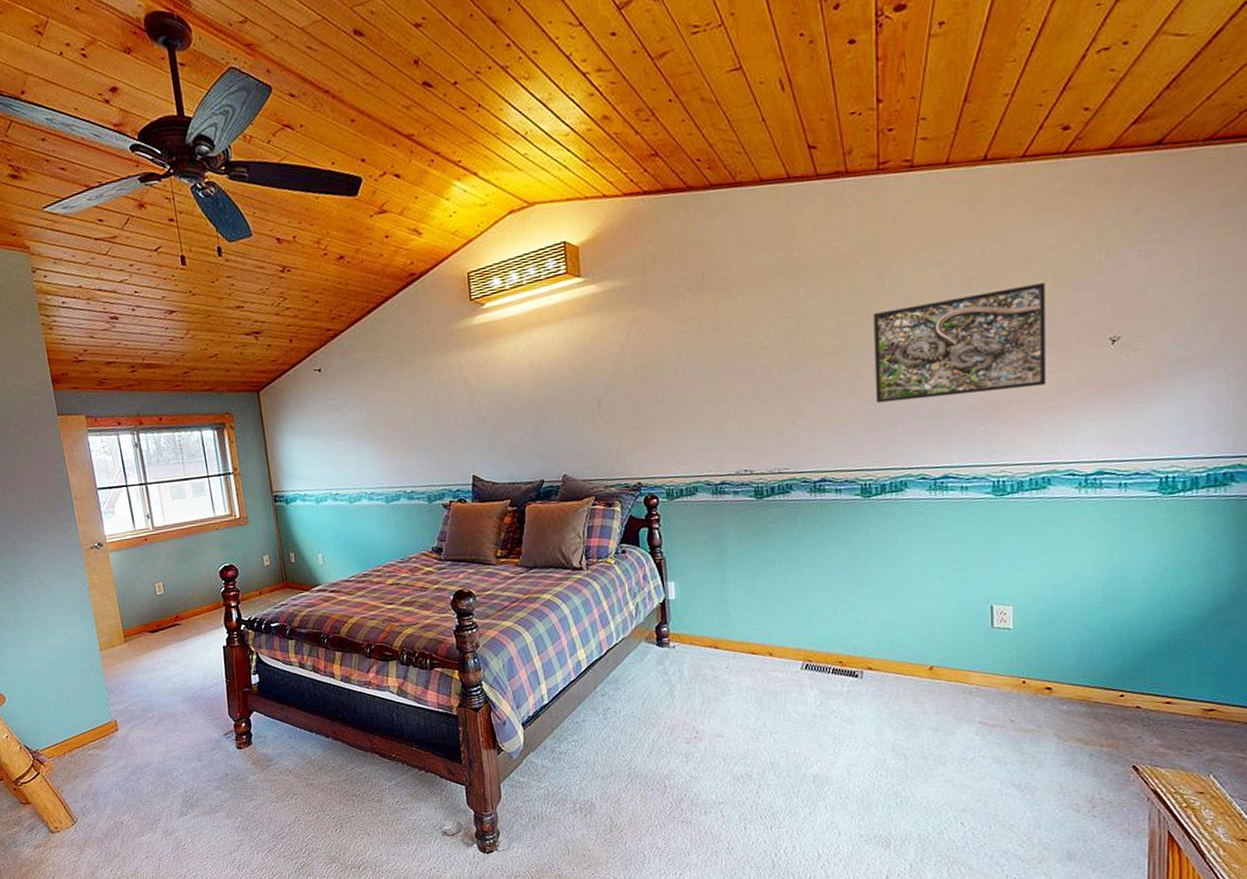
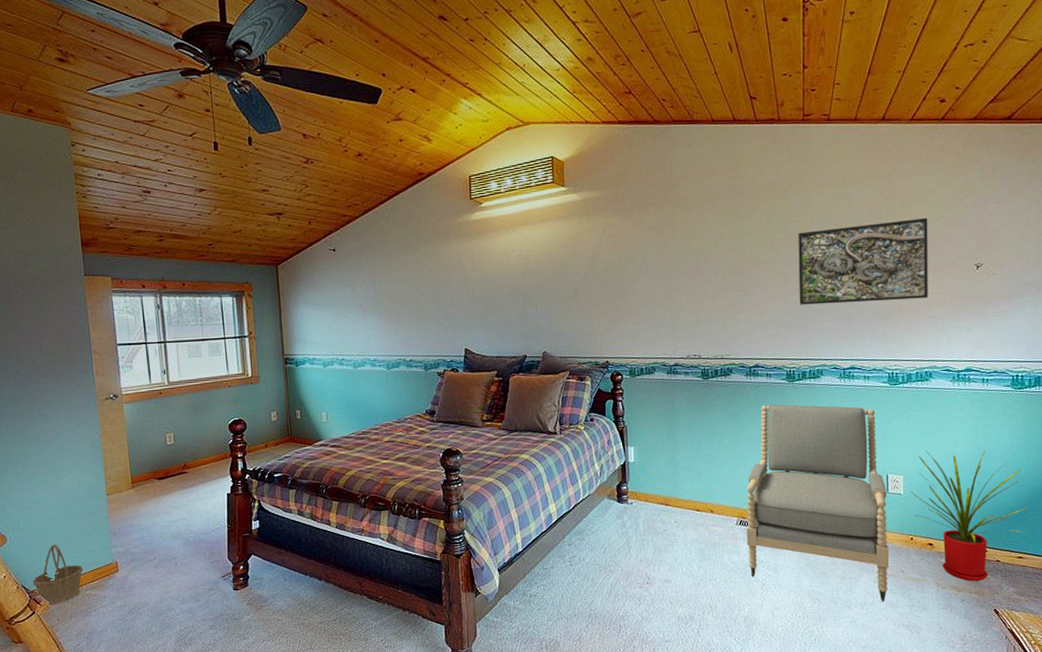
basket: none [34,702,84,766] -> present [32,544,83,605]
armchair: none [812,524,995,757] -> present [746,404,890,602]
house plant: none [1022,573,1180,732] -> present [910,450,1028,581]

